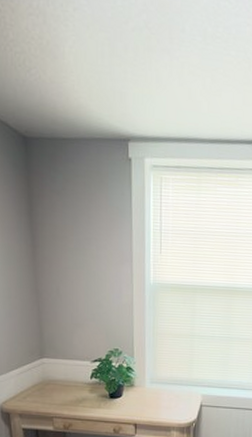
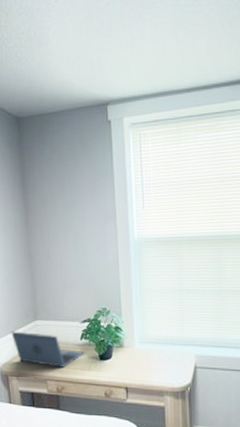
laptop: none [13,368,94,405] -> present [11,331,84,368]

